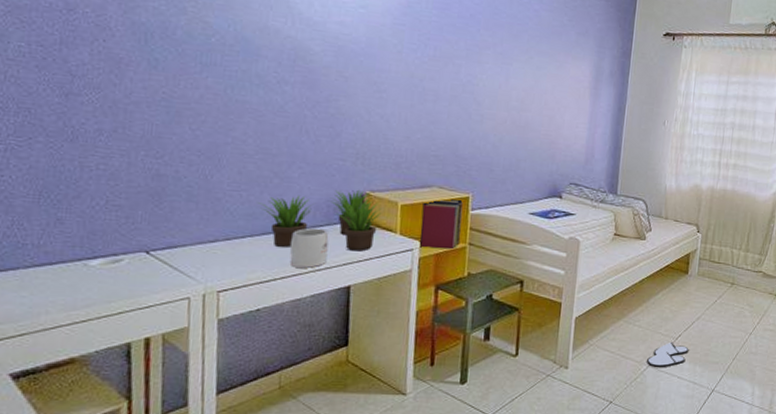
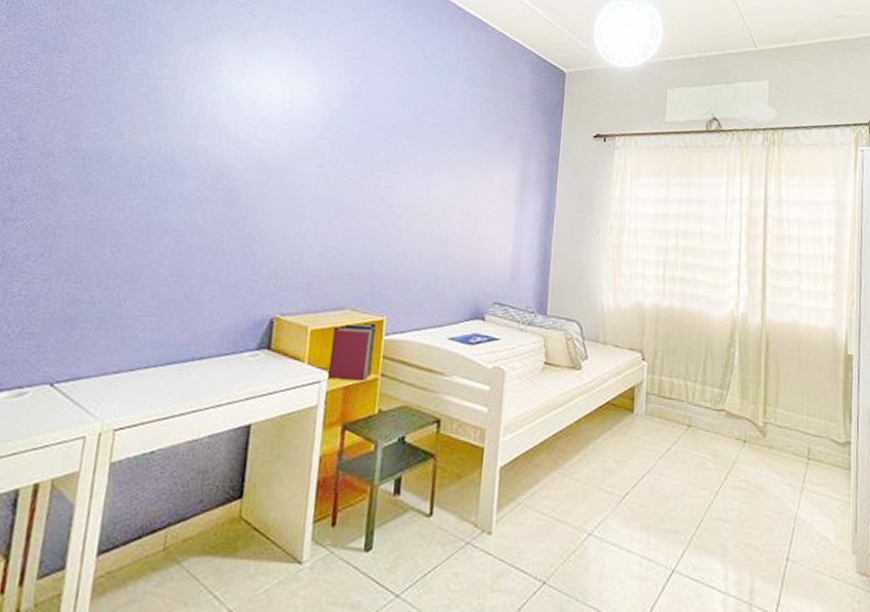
plant: present [257,189,382,252] -> none [165,313,291,384]
mug: present [289,228,329,269] -> none [190,356,234,404]
slippers: present [647,341,689,367] -> none [588,501,640,536]

